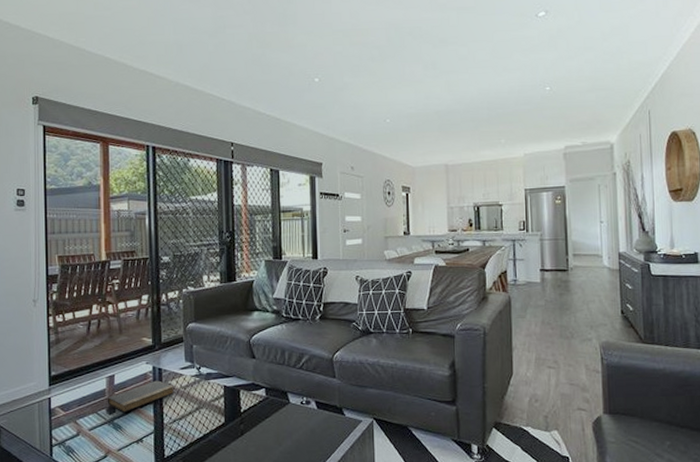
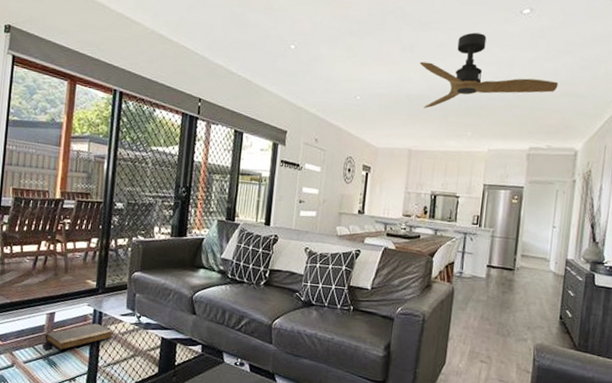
ceiling fan: none [443,41,584,122] -> present [419,32,558,109]

